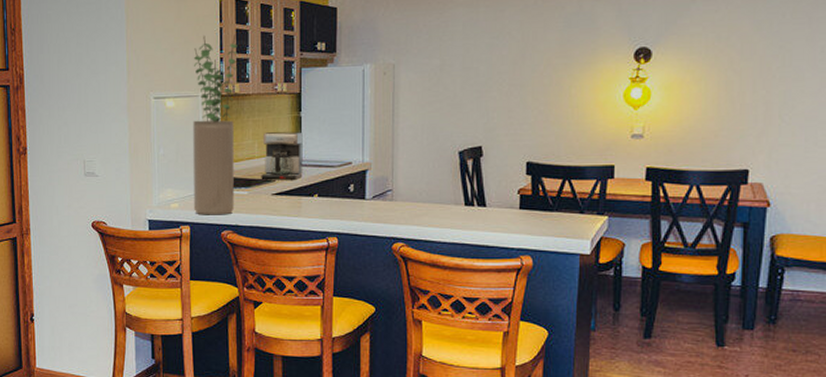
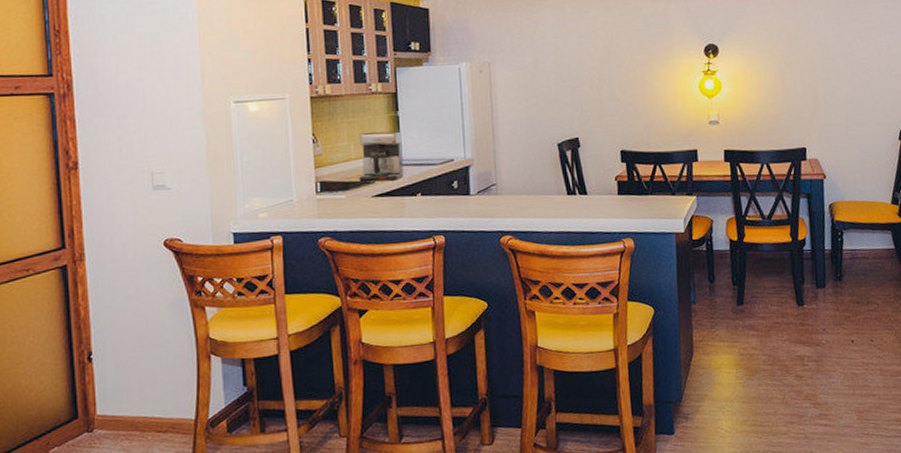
vase: present [193,34,238,215] -> none [278,35,331,223]

